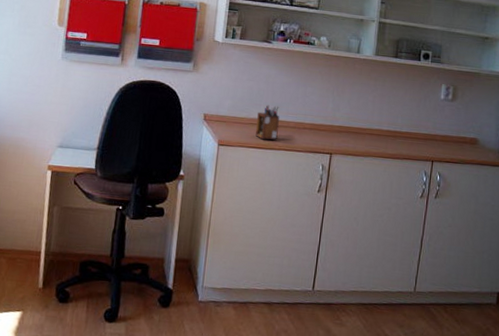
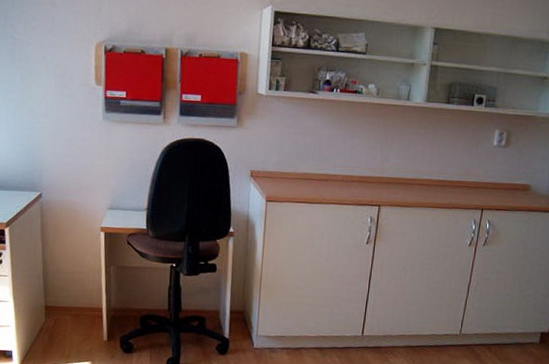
desk organizer: present [255,105,279,141] -> none [303,159,327,195]

